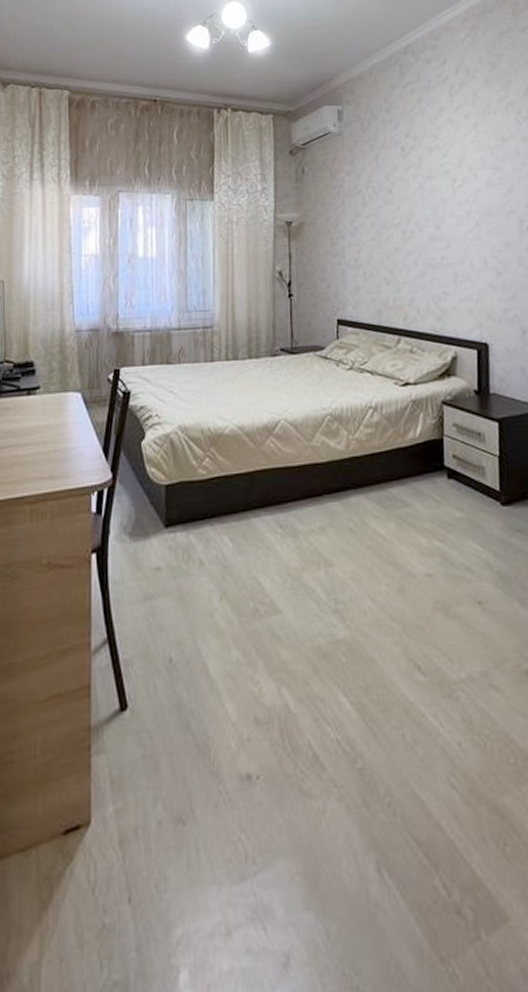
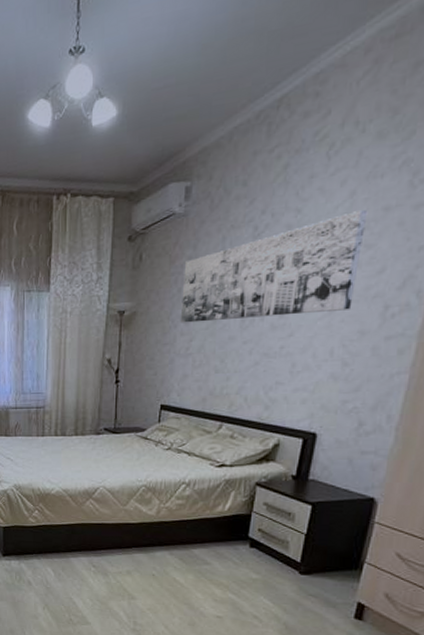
wall art: none [344,138,494,235] -> present [180,209,368,323]

